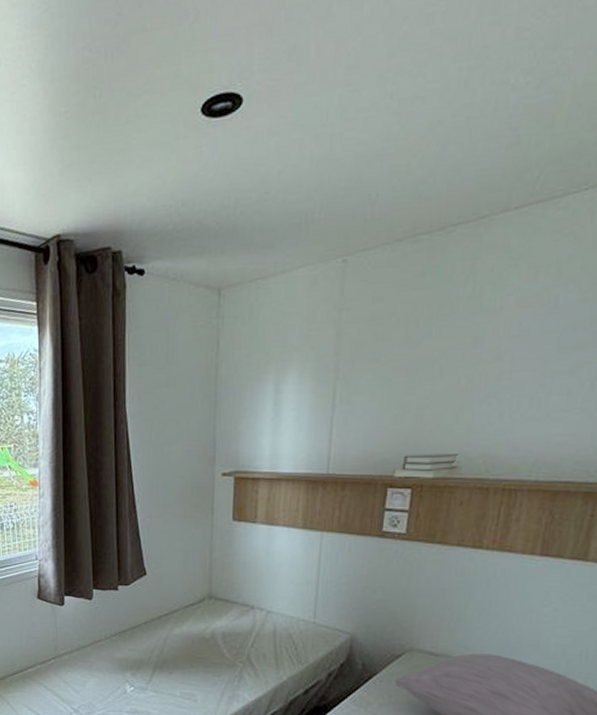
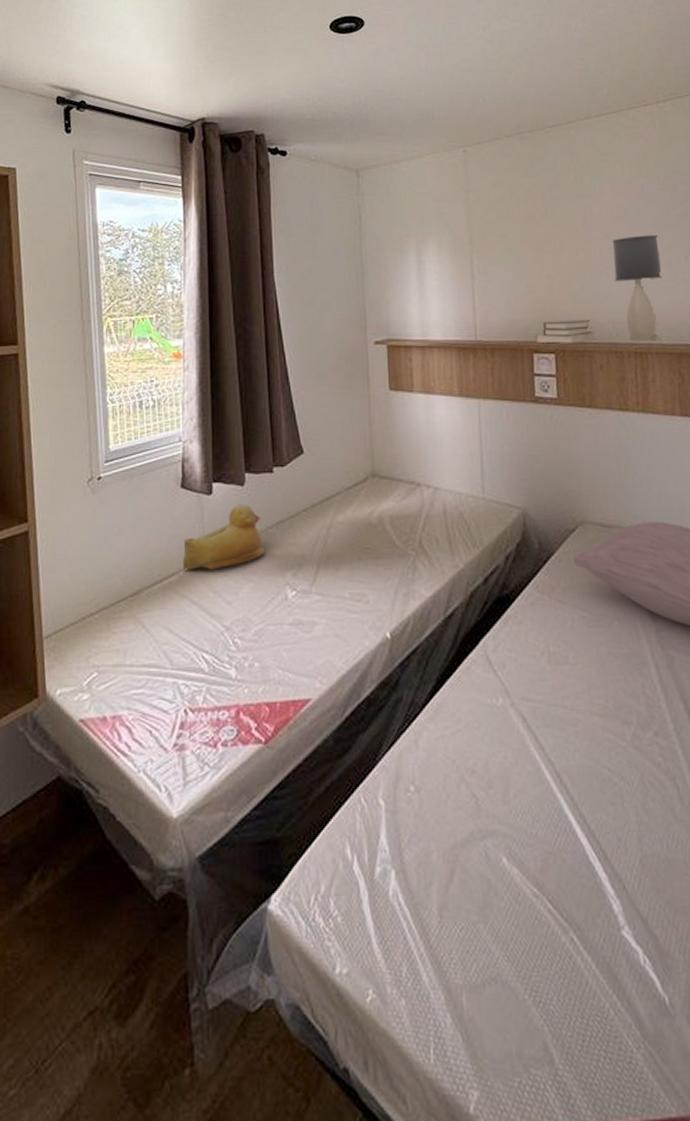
rubber duck: none [38,614,109,665] -> present [182,503,266,570]
table lamp: none [497,356,563,477] -> present [612,234,663,341]

